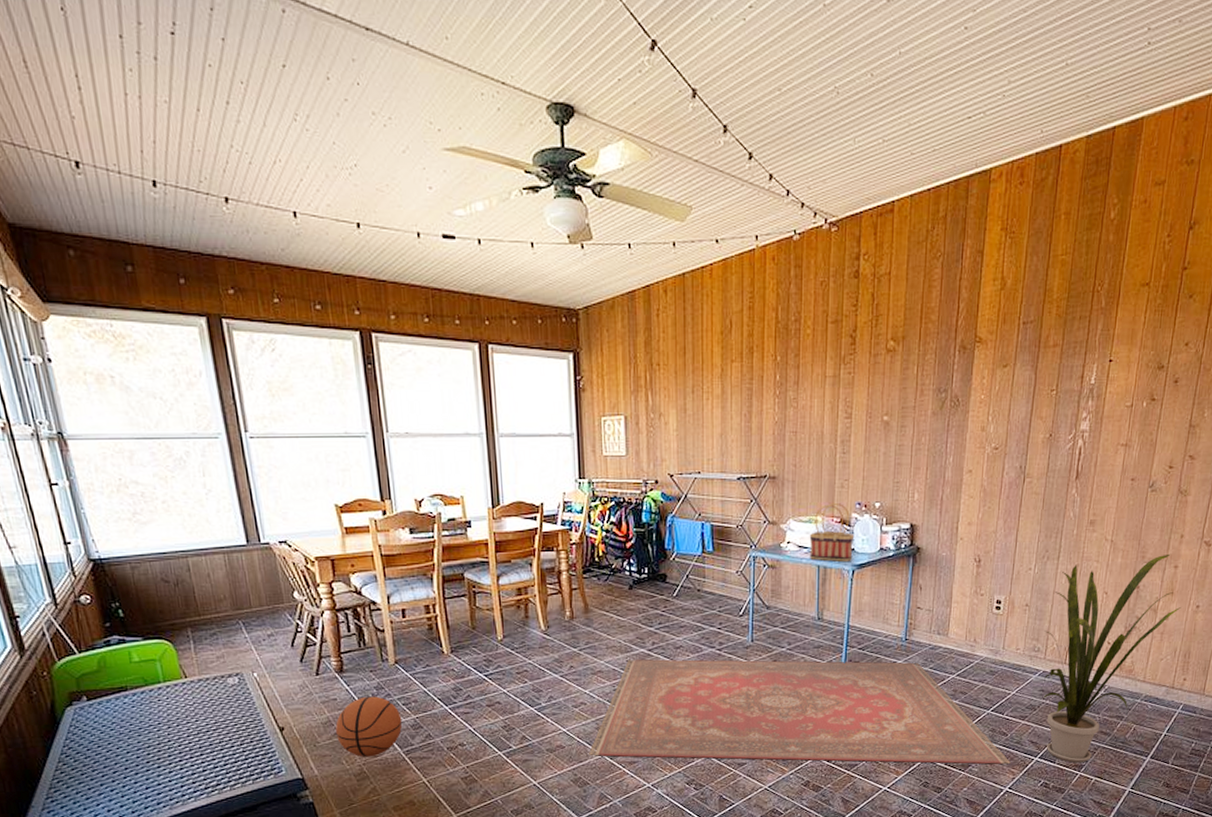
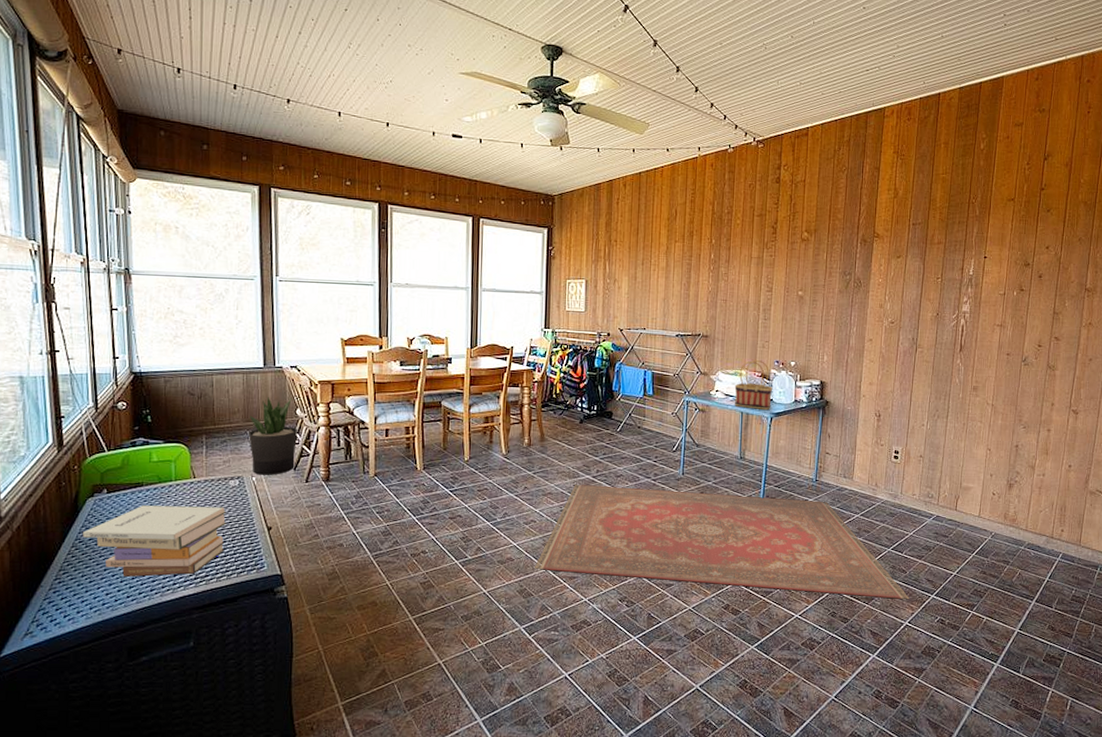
books: none [68,708,234,791] -> present [83,505,227,577]
planter: none [239,579,301,670] -> present [249,397,297,475]
basketball: present [335,696,403,757] -> none [316,503,375,559]
house plant: present [1043,553,1182,763] -> none [936,418,1056,602]

